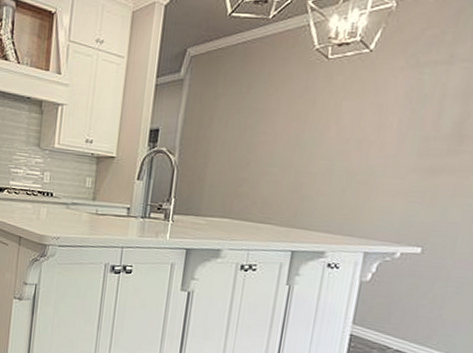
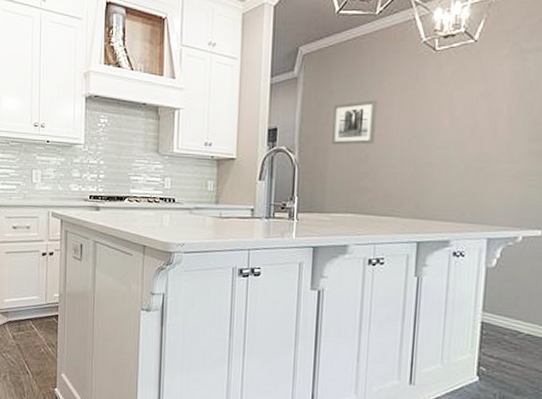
wall art: none [212,106,263,150] -> present [331,100,377,145]

